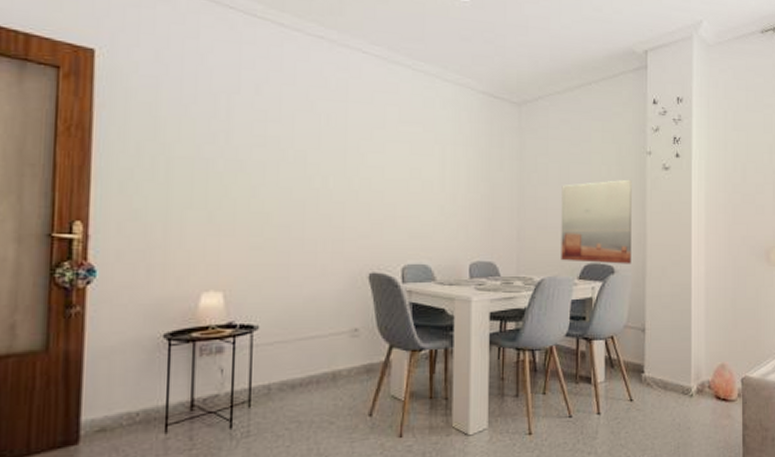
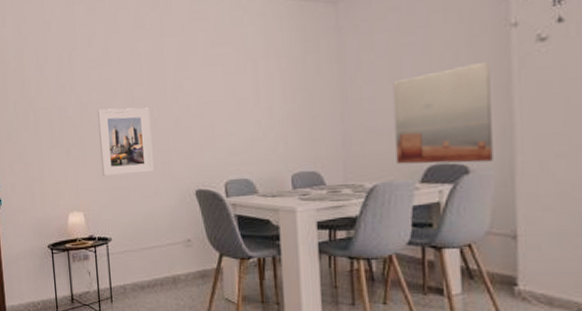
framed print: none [256,170,325,251] -> present [97,107,154,177]

